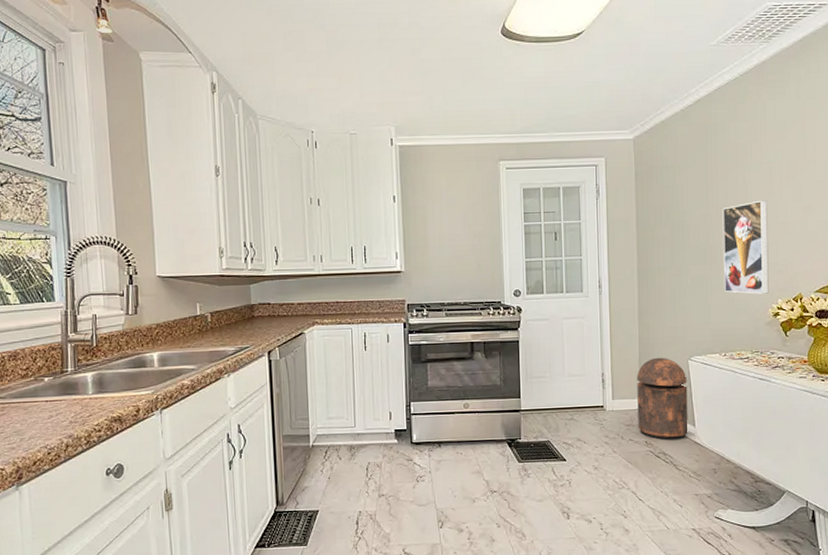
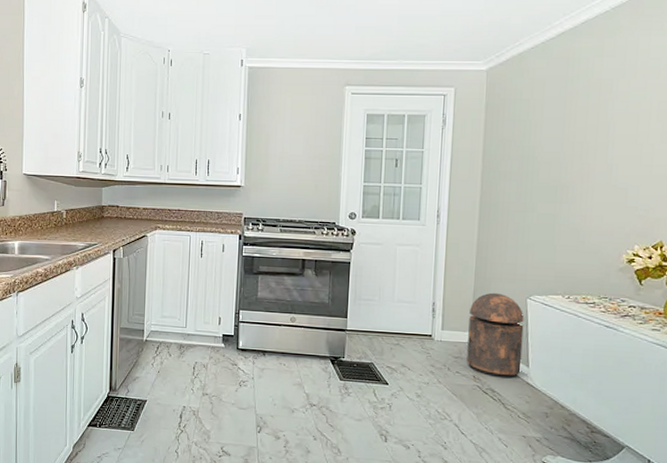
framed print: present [722,200,769,294] -> none [573,140,632,239]

